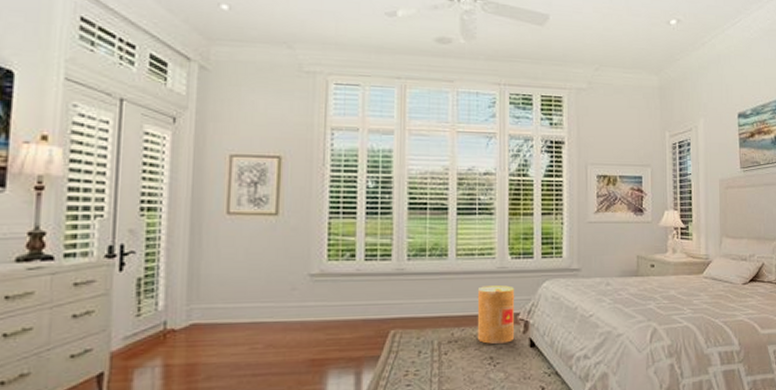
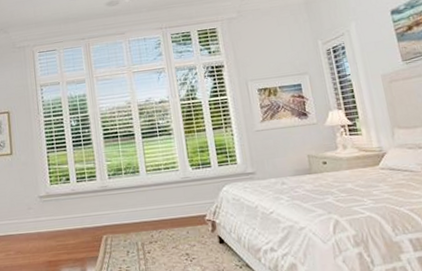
basket: present [477,285,515,344] -> none [168,192,205,243]

